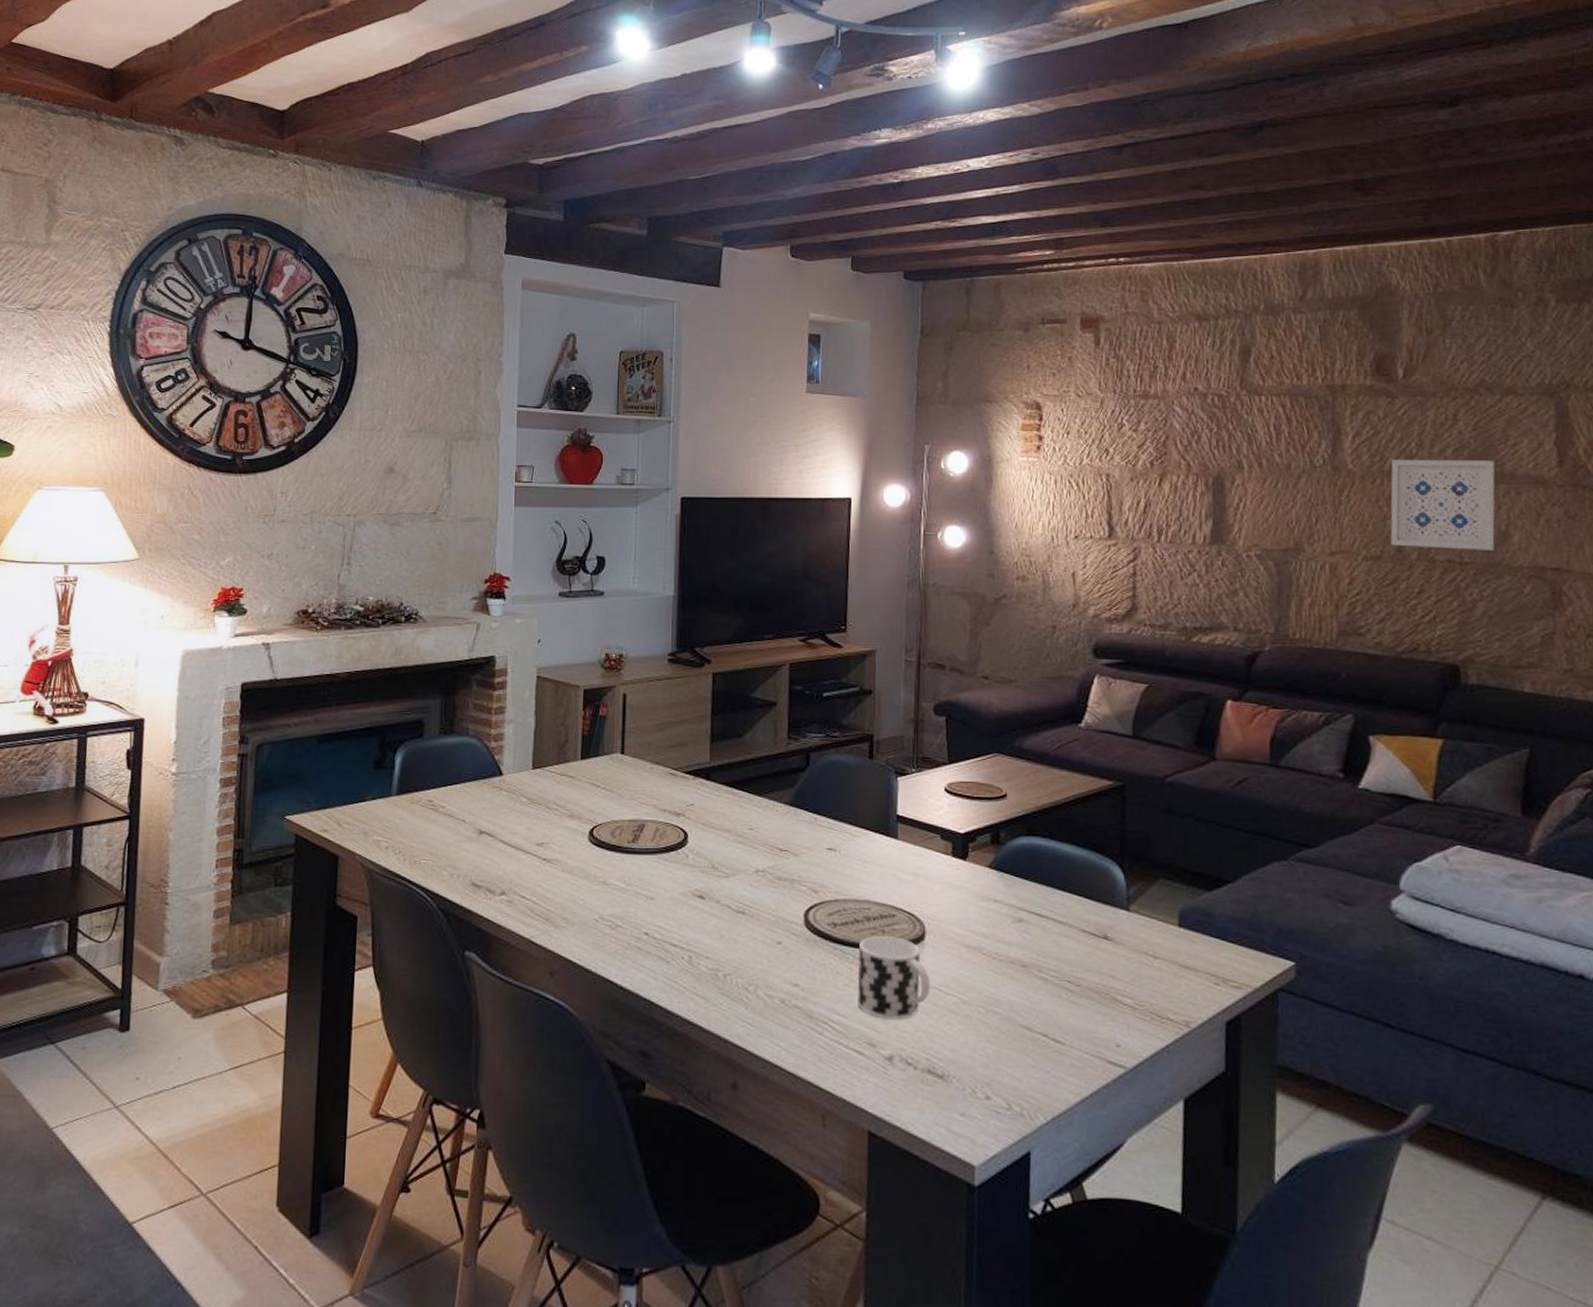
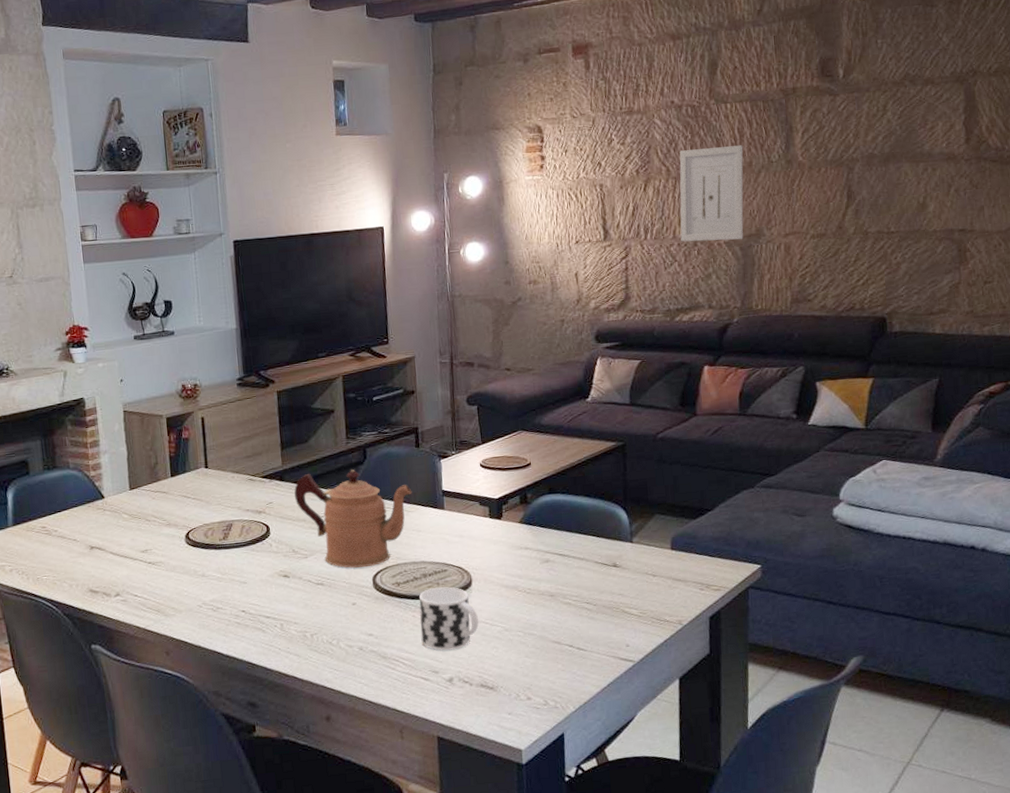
coffeepot: none [721,774,861,899] -> present [294,470,412,569]
wall art: none [1201,444,1280,554] -> present [679,145,744,242]
wall art: present [1390,459,1495,550] -> none [832,142,916,224]

